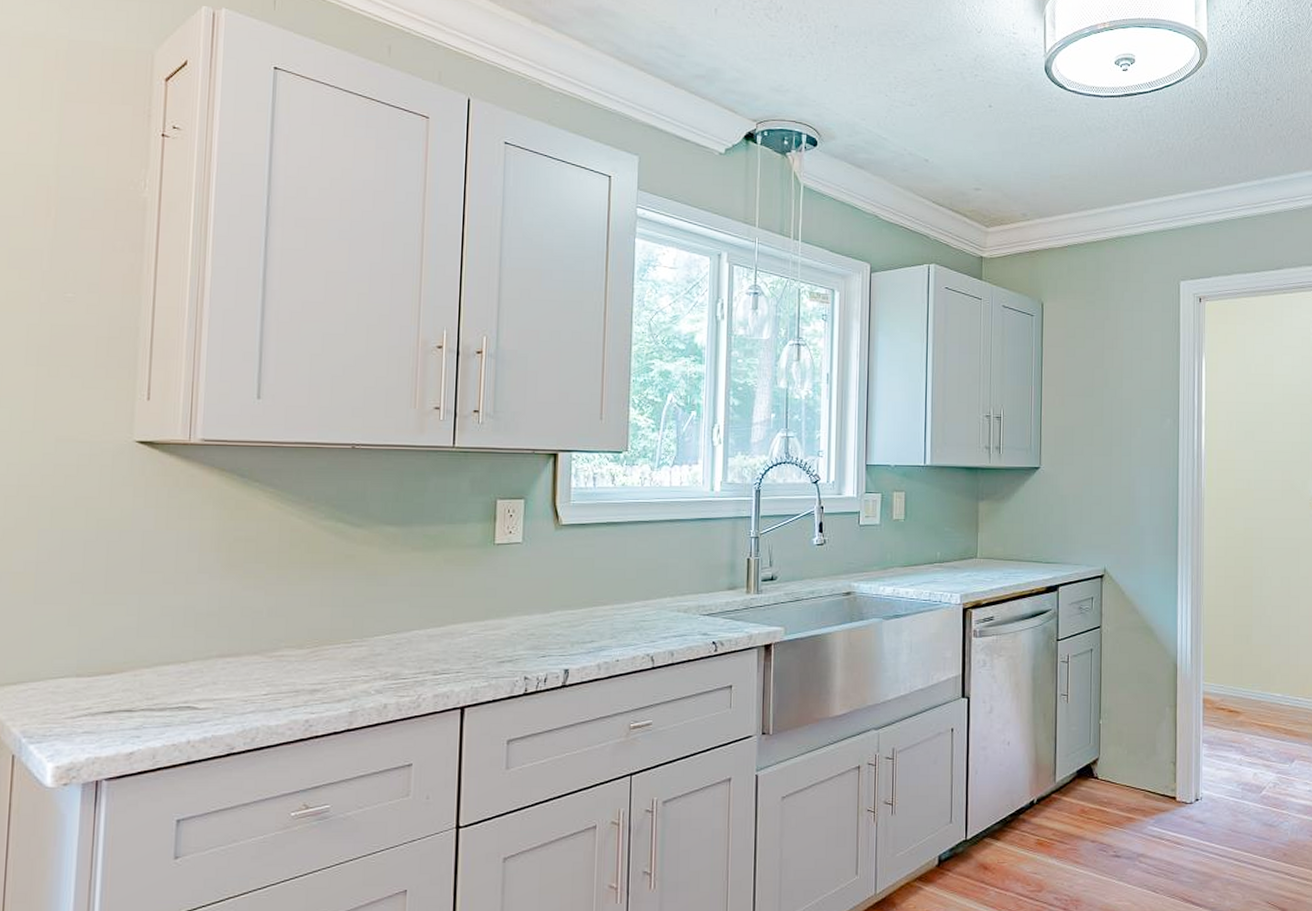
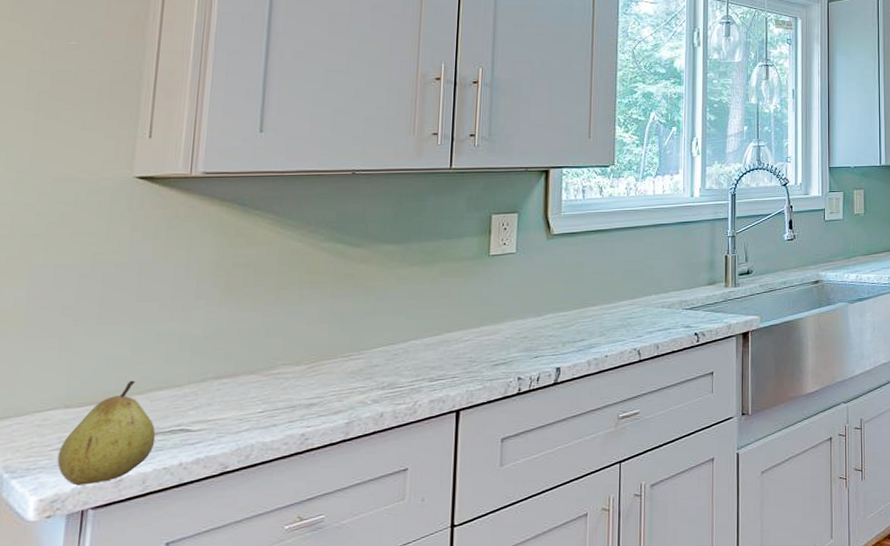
fruit: none [71,653,164,756] -> present [57,380,156,486]

